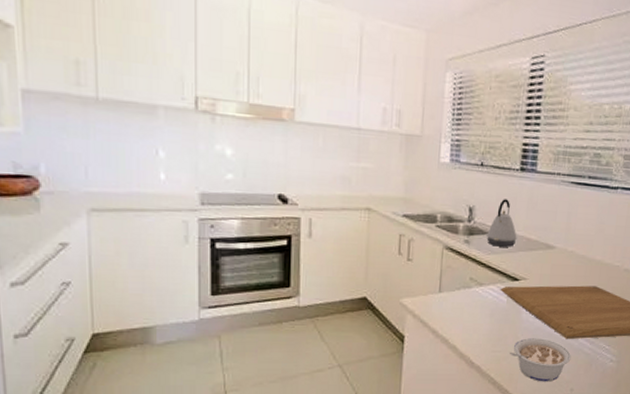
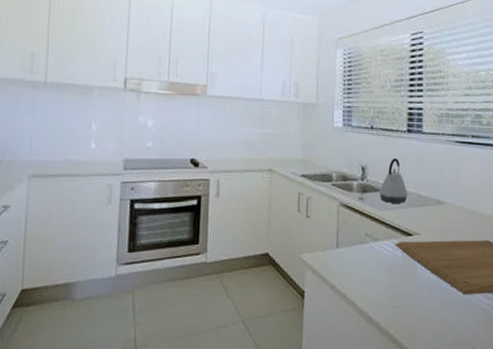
legume: present [510,338,572,382] -> none [408,294,470,340]

